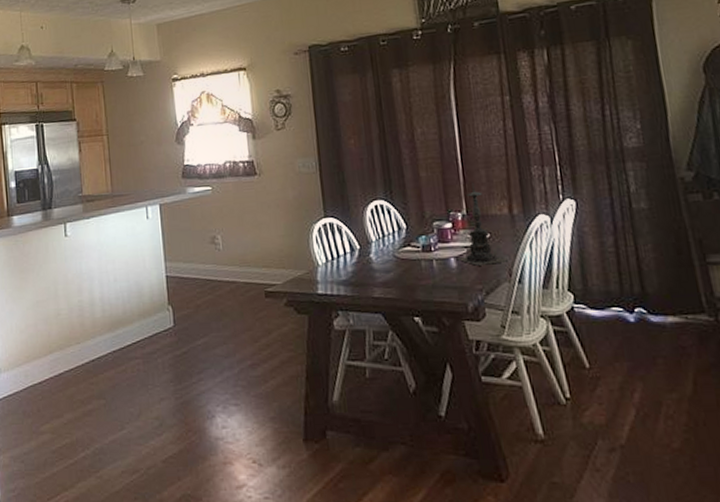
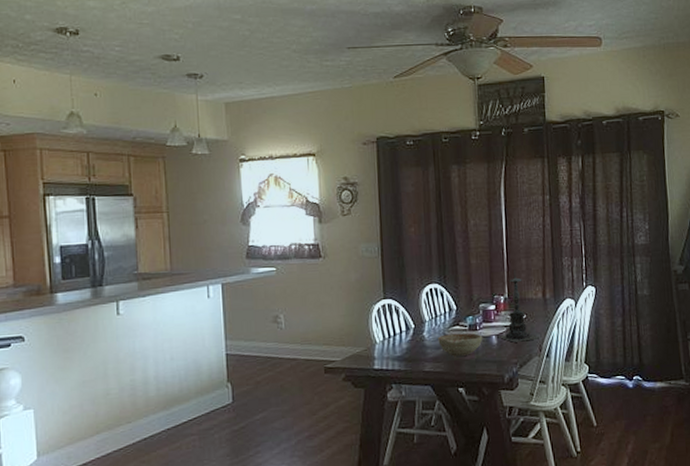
decorative bowl: none [387,254,440,281] -> present [438,332,483,356]

